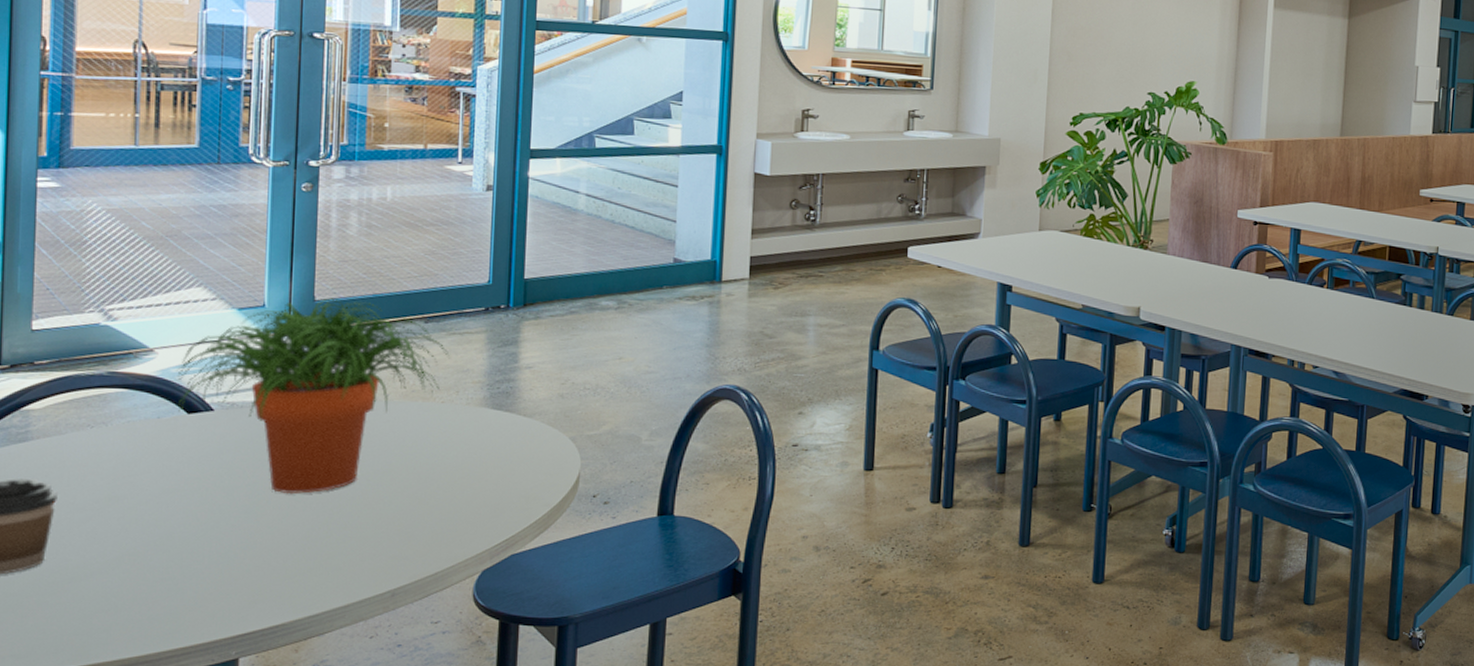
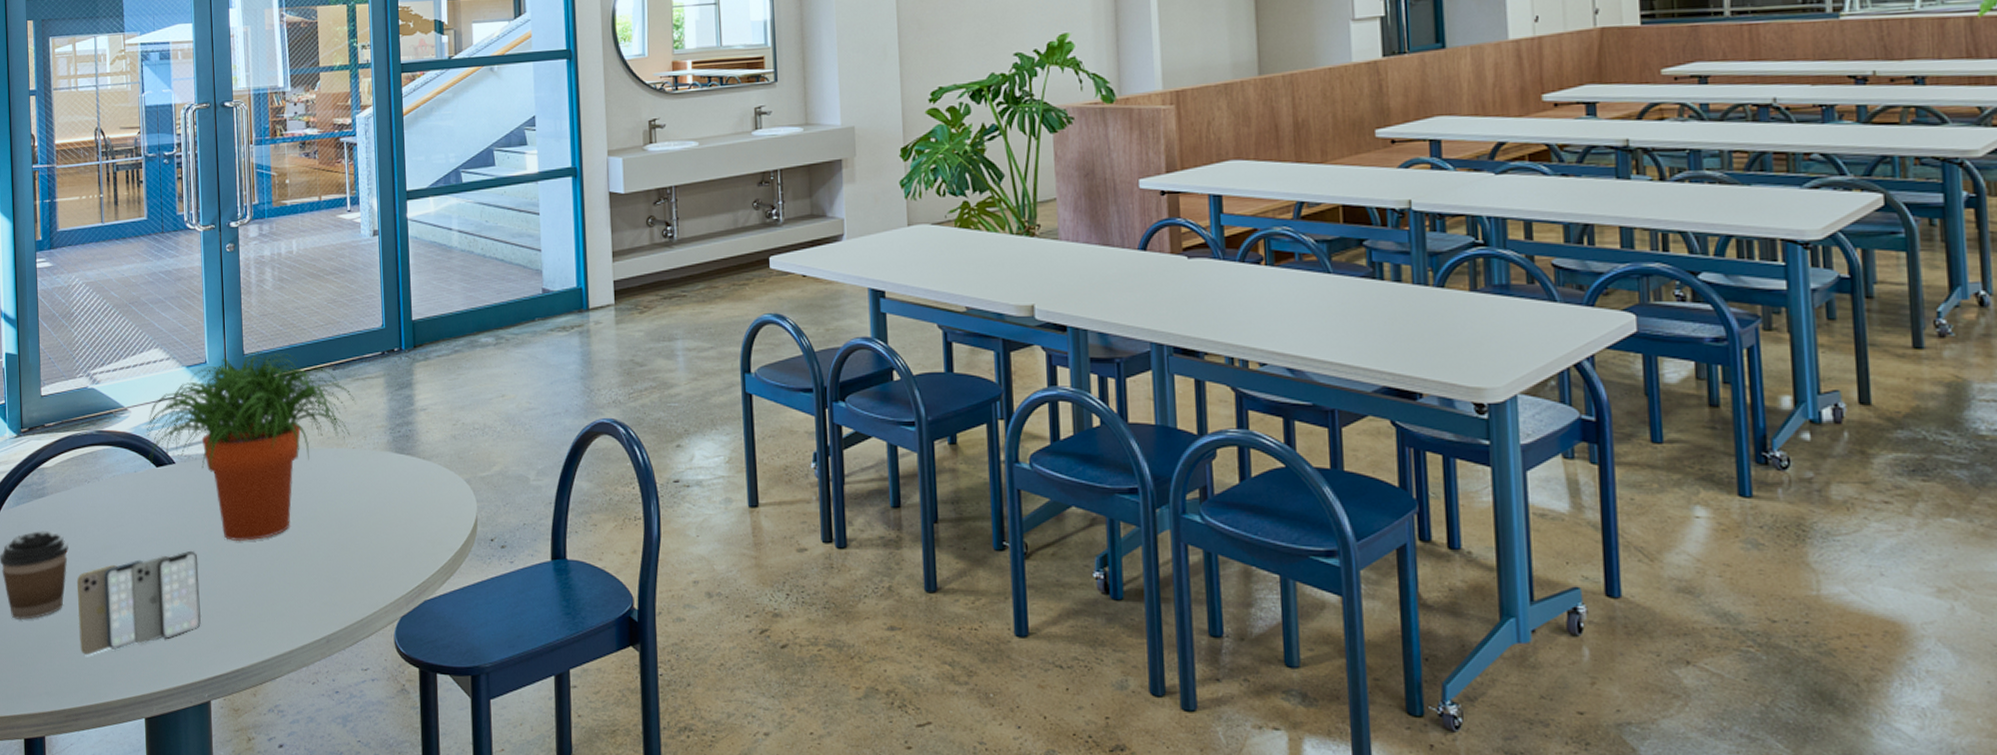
smartphone: none [64,502,235,613] -> present [76,550,202,655]

